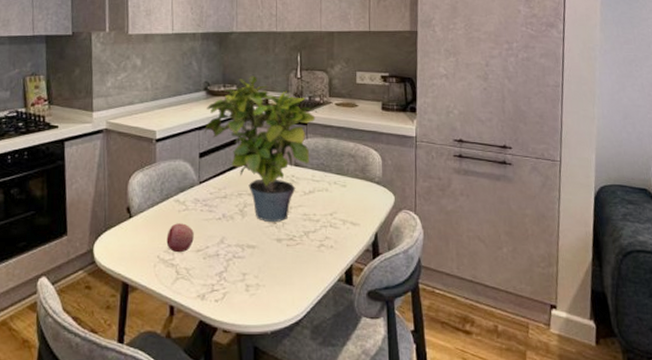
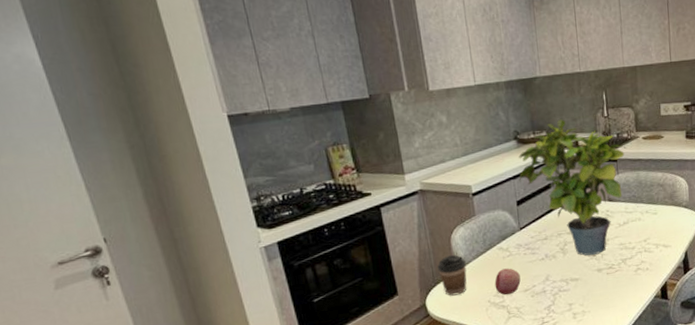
coffee cup: none [111,201,141,245] -> present [437,255,467,296]

